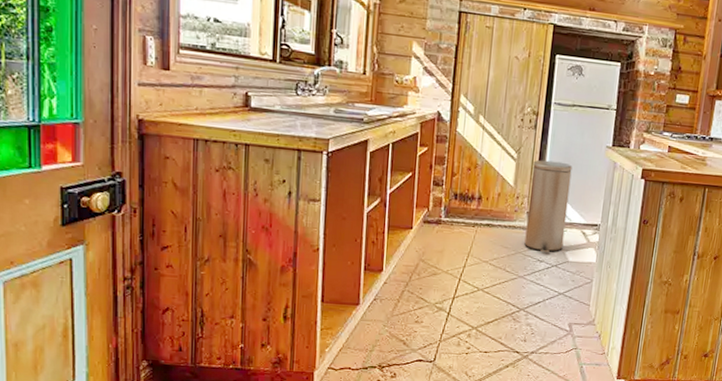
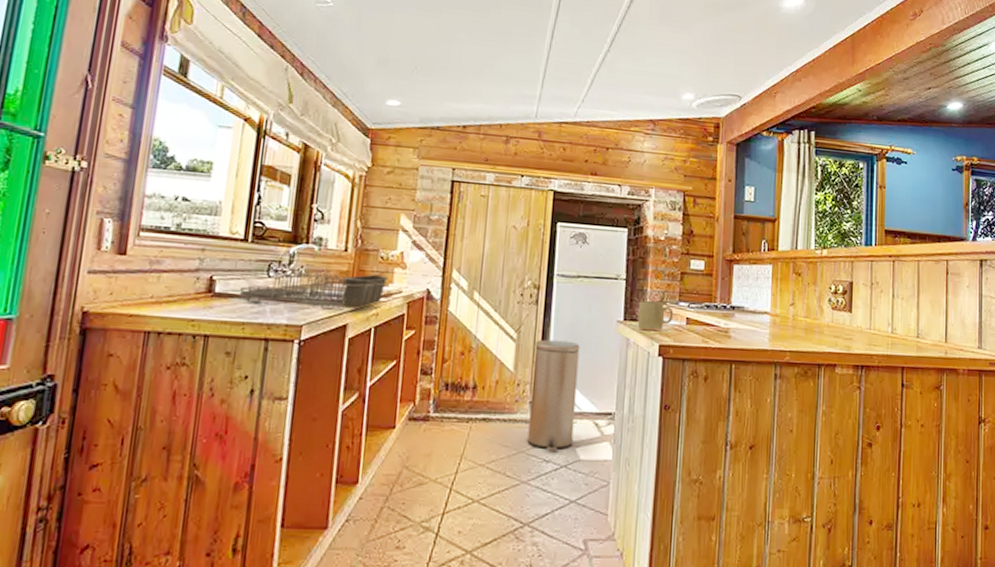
dish rack: none [273,90,403,127] -> present [240,271,389,310]
mug: none [624,129,658,157] -> present [637,301,674,332]

